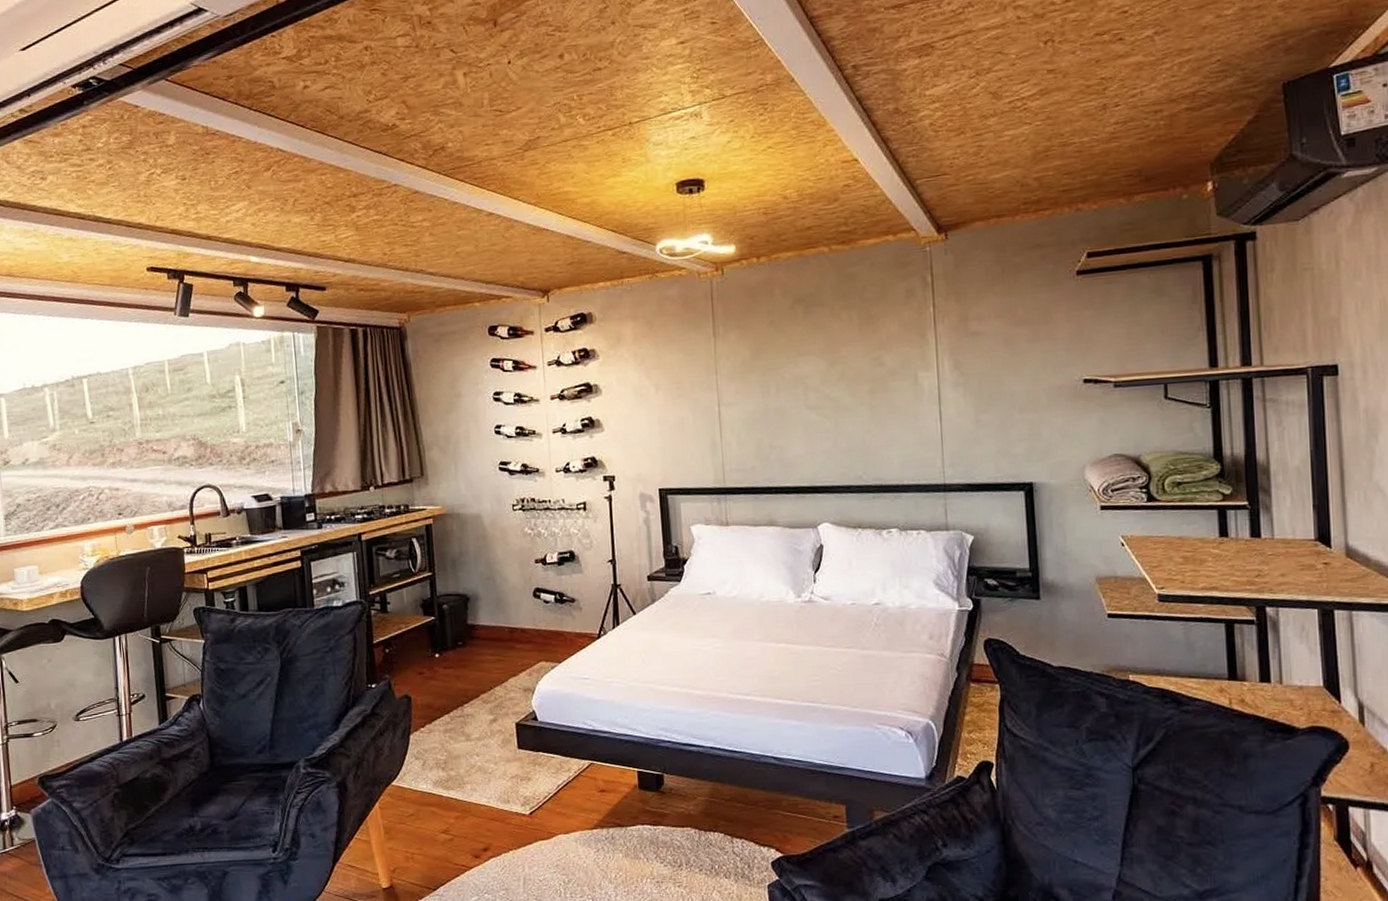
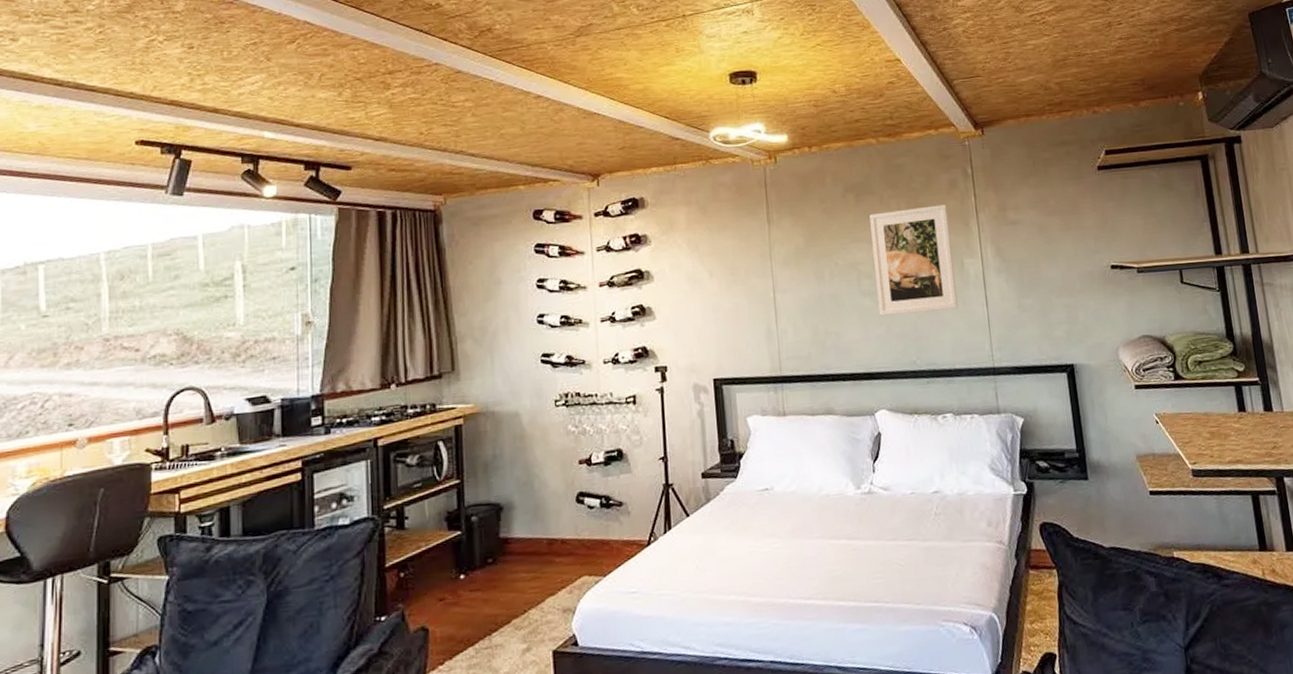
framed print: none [819,315,910,430] -> present [869,204,959,316]

